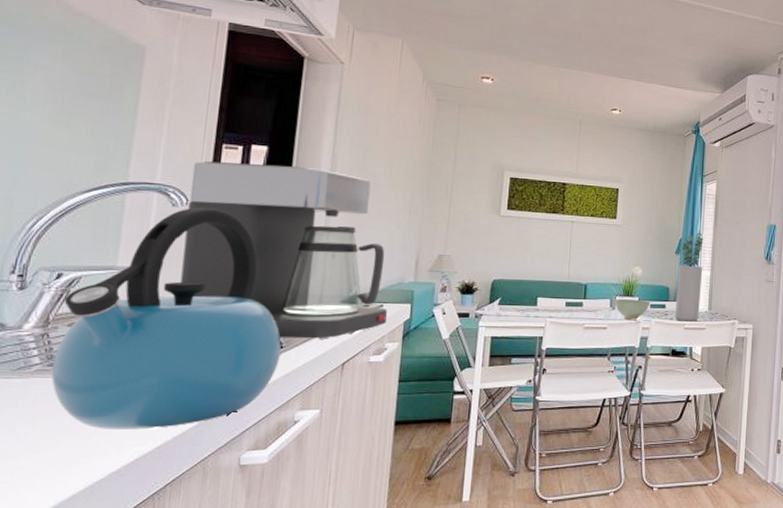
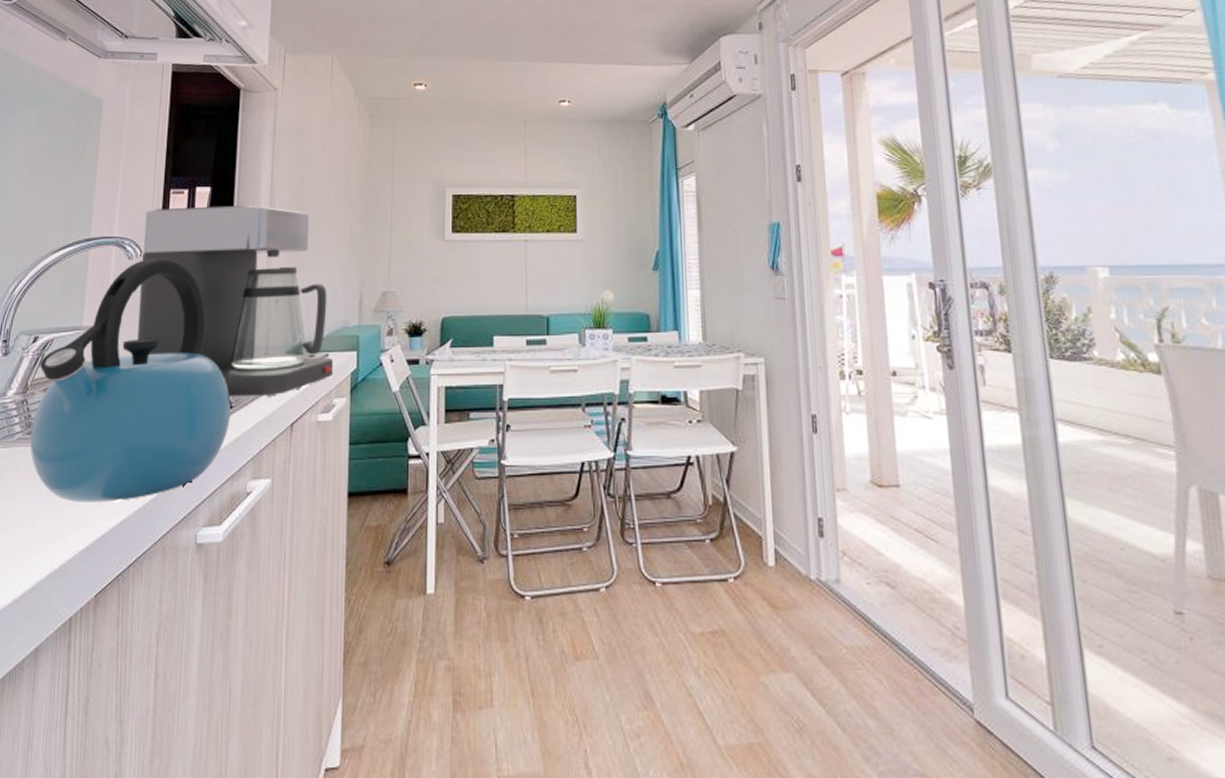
bowl: present [614,299,651,320] -> none [583,332,628,358]
vase: present [675,230,704,322] -> none [658,238,692,358]

